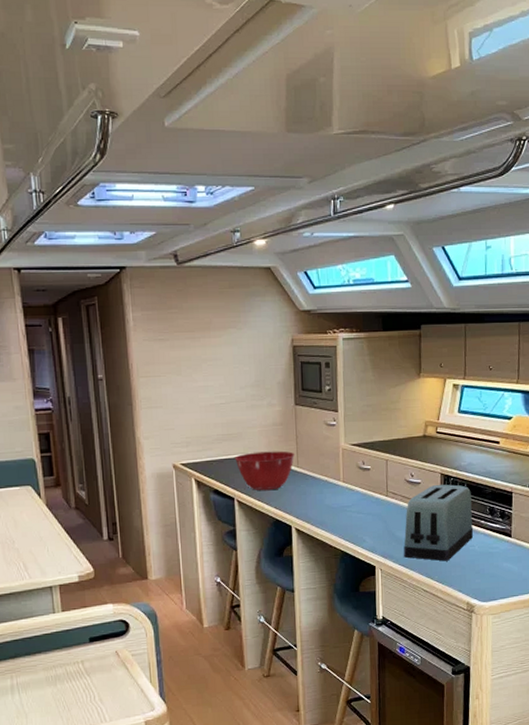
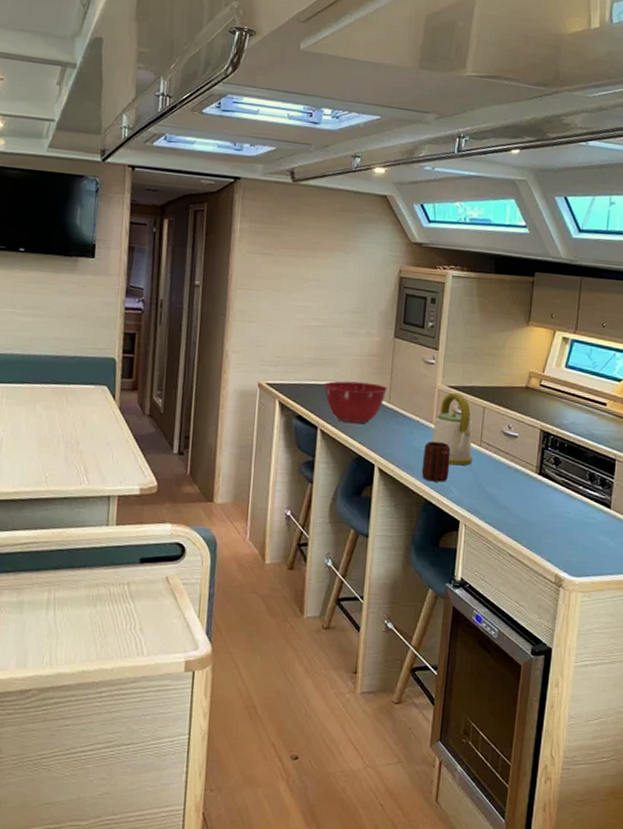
mug: none [335,497,361,534] -> present [421,442,451,482]
kettle: none [341,450,381,517] -> present [431,393,473,466]
toaster: present [404,484,474,561] -> none [492,441,571,526]

